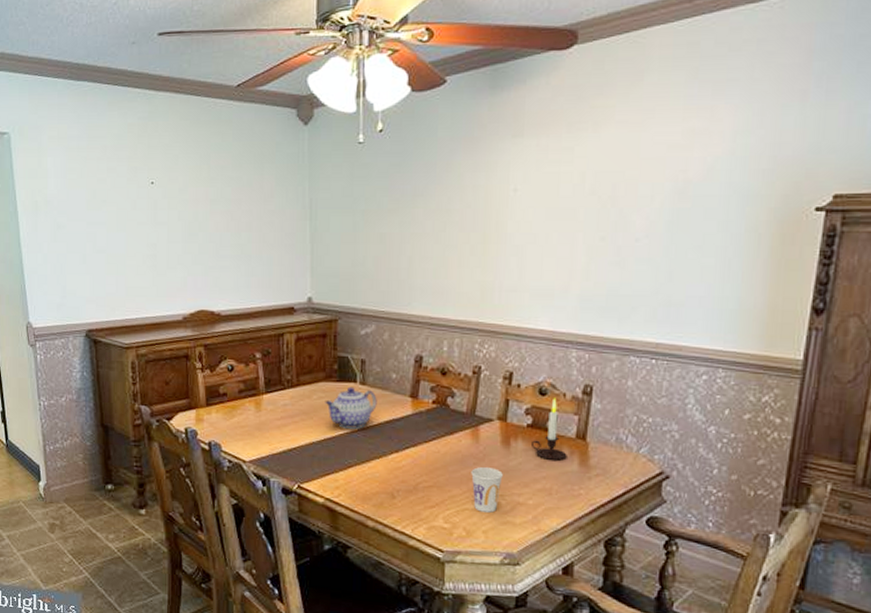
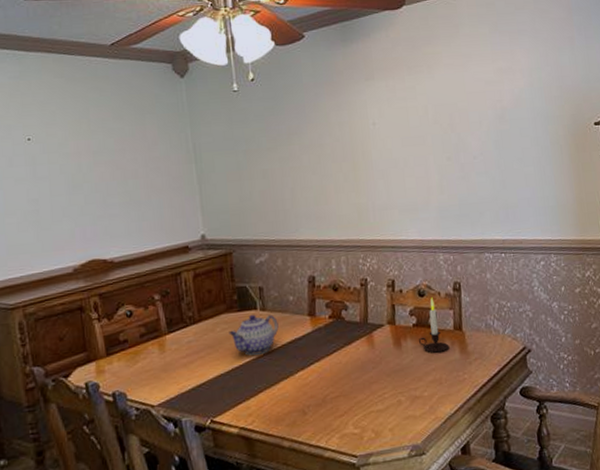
cup: present [471,467,503,513] -> none [371,368,399,412]

